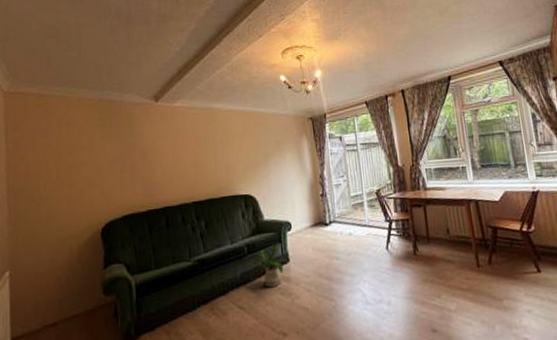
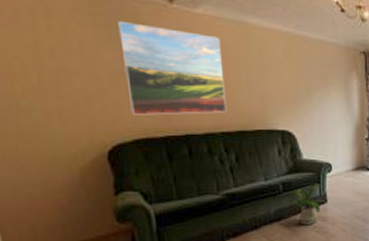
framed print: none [118,120,198,195] -> present [118,20,227,115]

